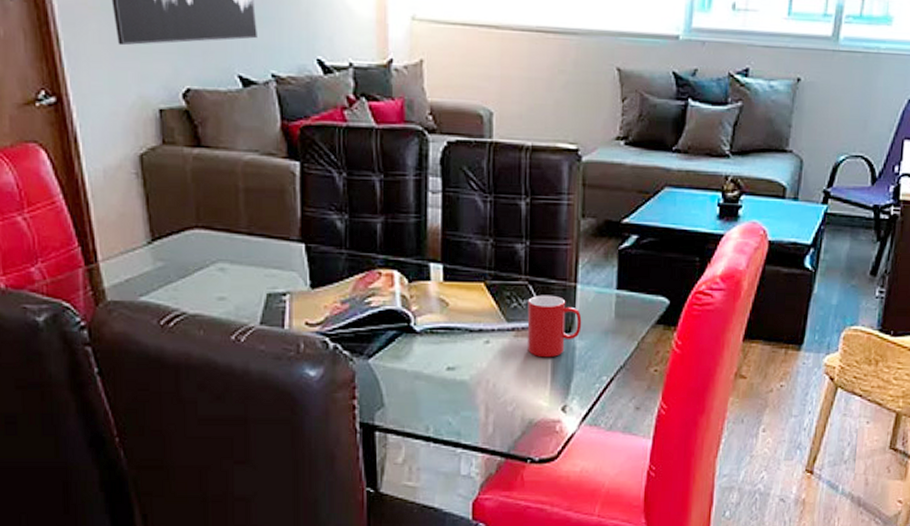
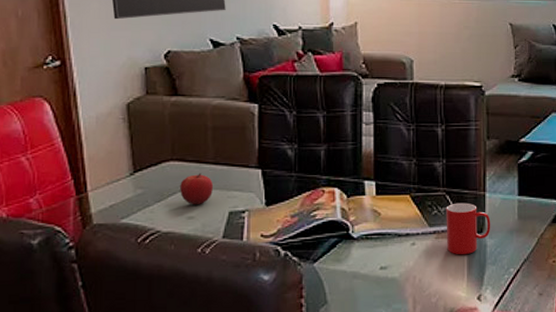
fruit: none [208,245,248,284] -> present [180,173,214,205]

